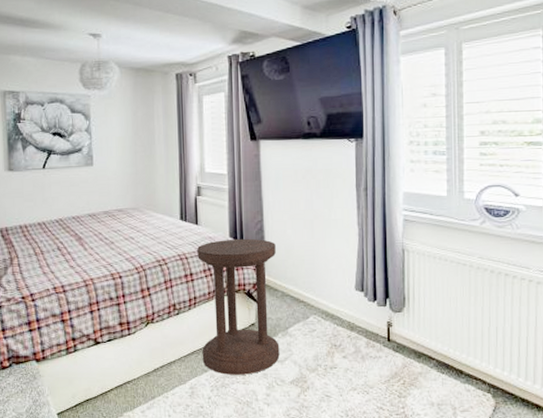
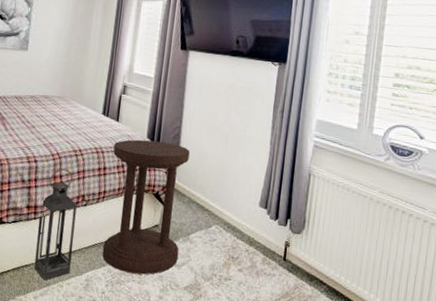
lantern: none [133,280,173,394] -> present [34,168,77,281]

